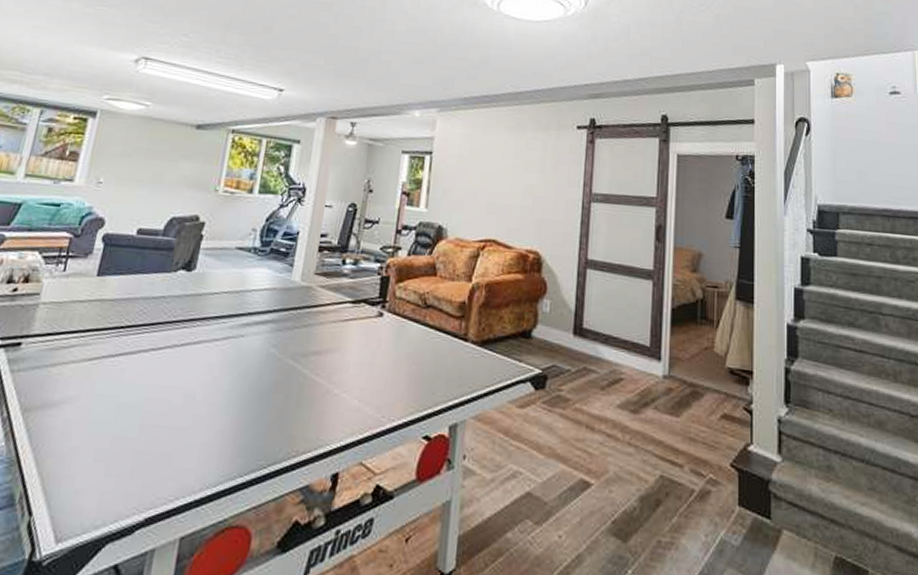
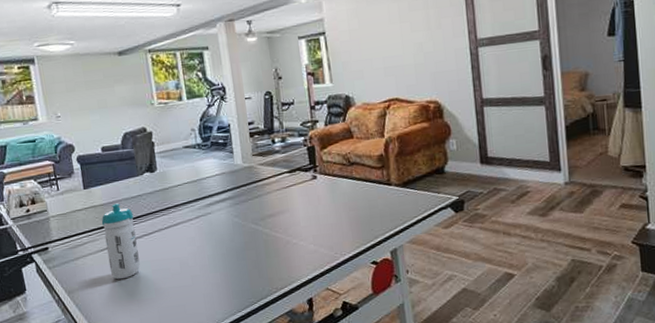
water bottle: none [90,301,148,404] -> present [101,203,140,280]

